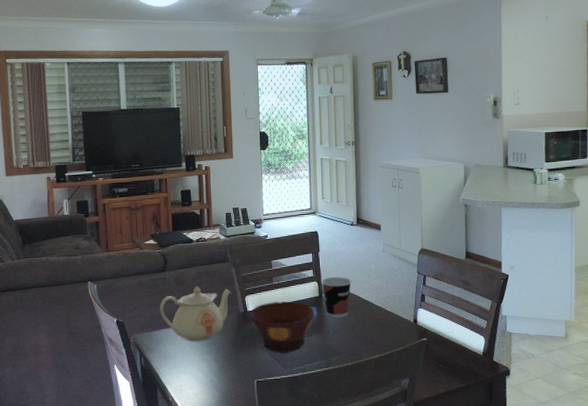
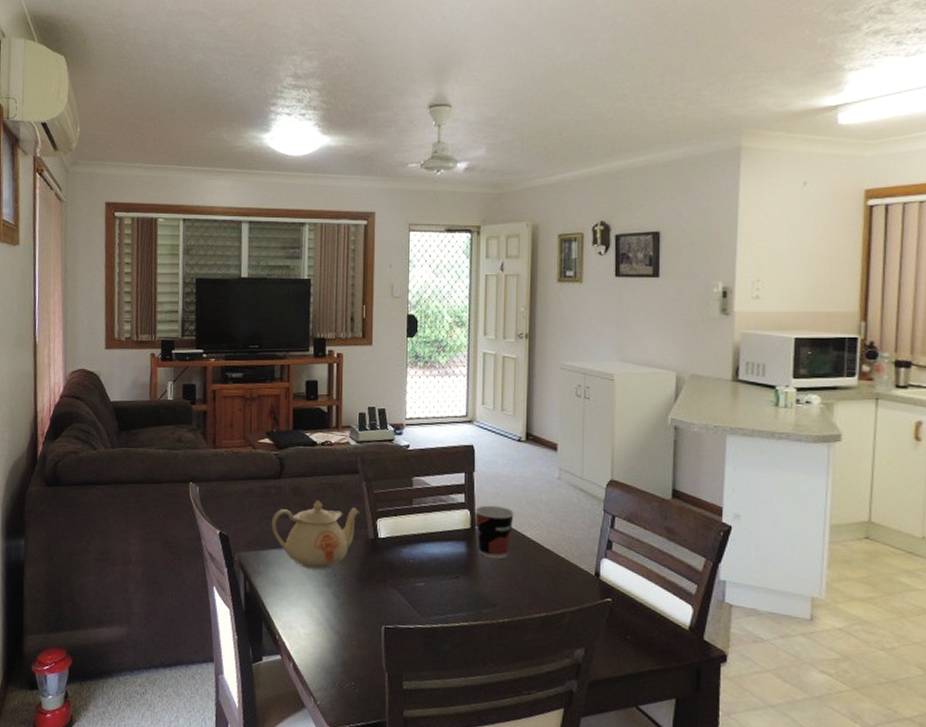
bowl: present [250,301,315,353] -> none [381,529,464,597]

